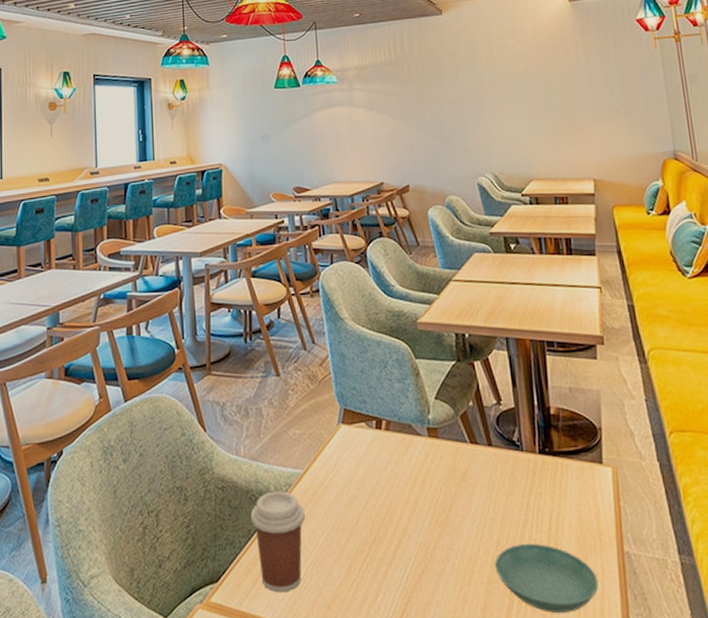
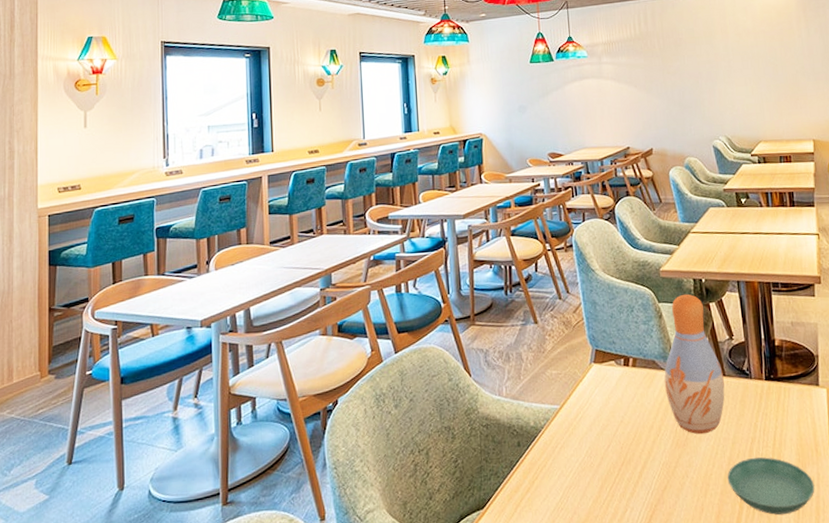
coffee cup: present [251,491,305,593] -> none [513,425,562,514]
vase: none [422,350,492,513] -> present [664,294,725,435]

